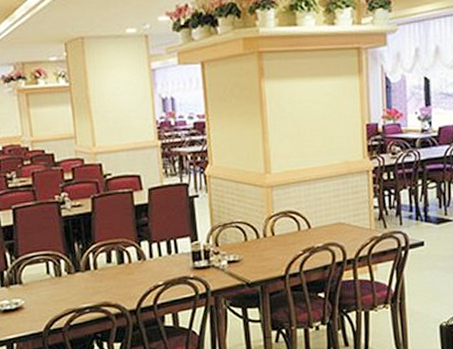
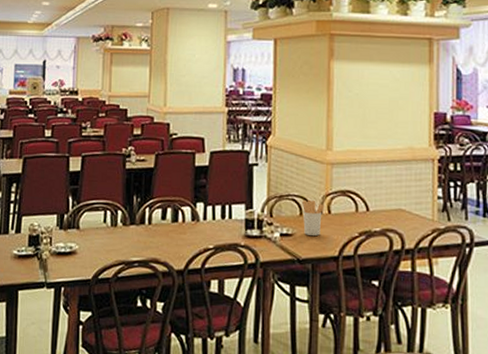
utensil holder: none [246,224,268,259] -> present [302,199,325,236]

